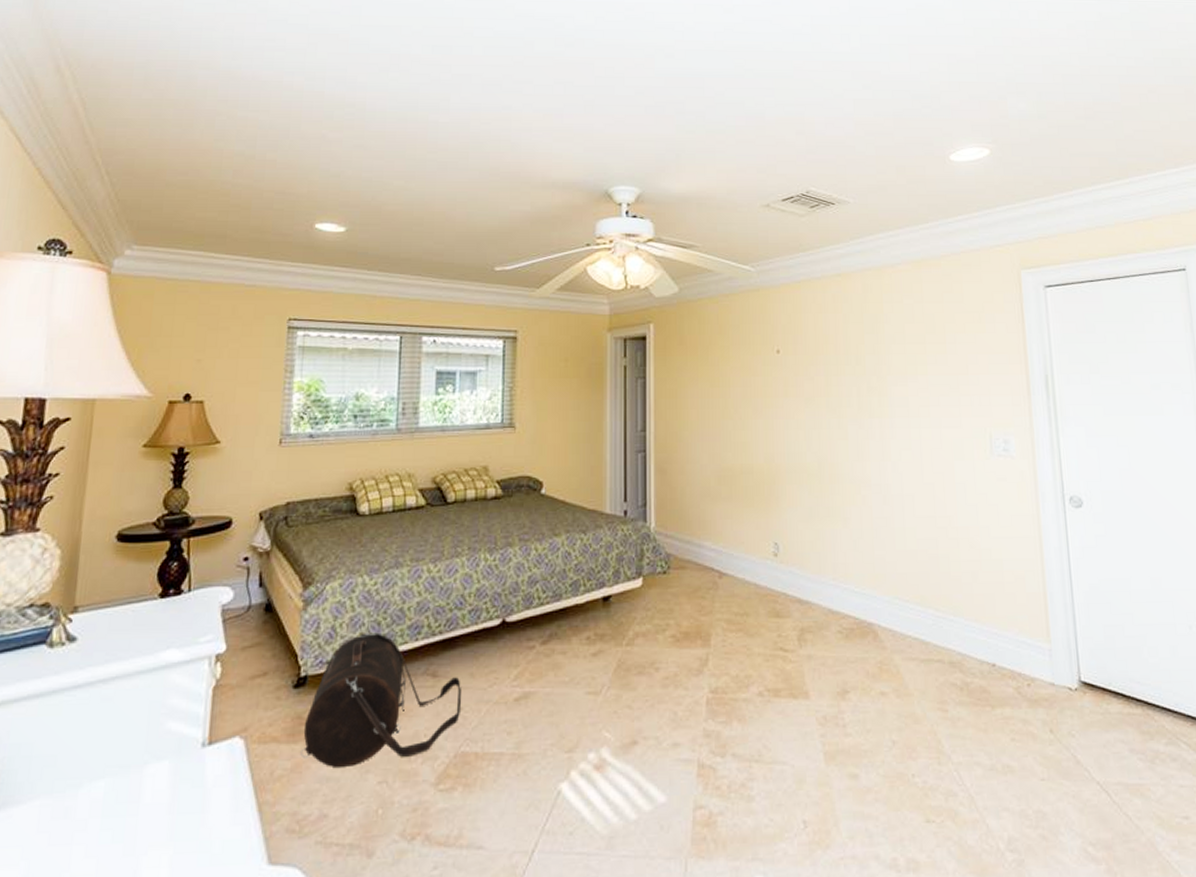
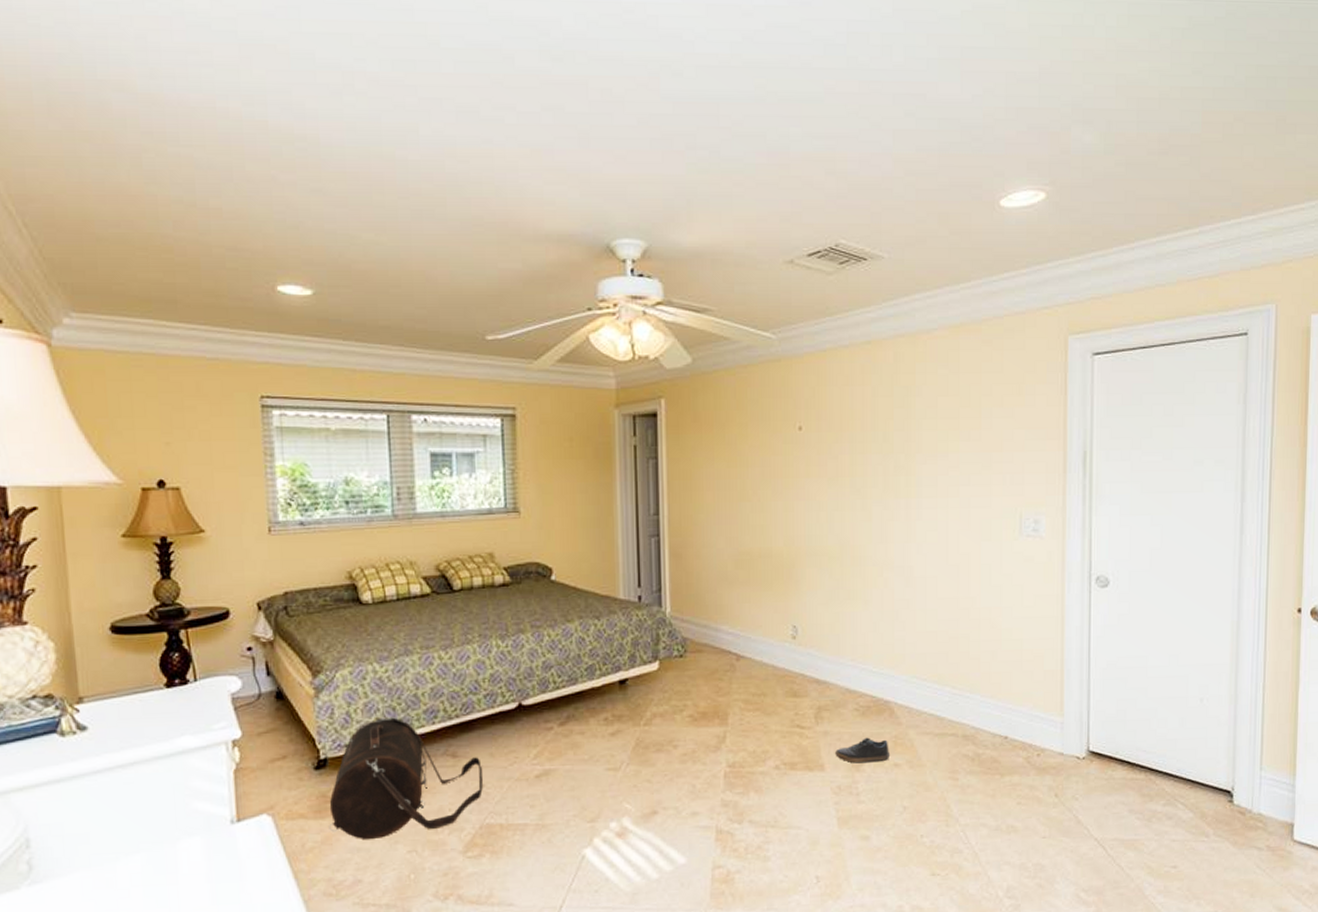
shoe: none [820,662,877,691] -> present [835,737,891,764]

